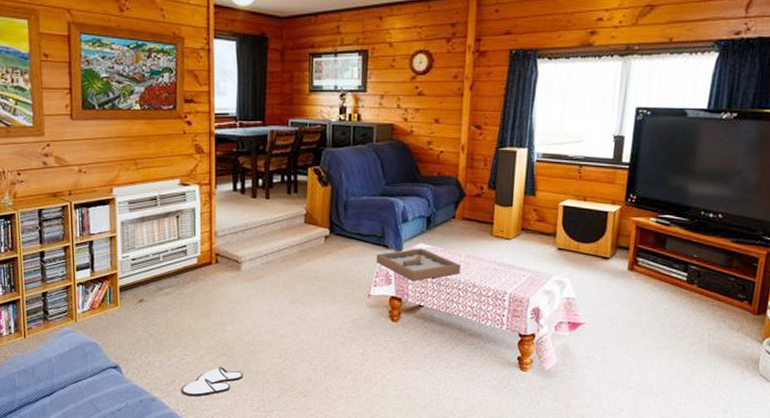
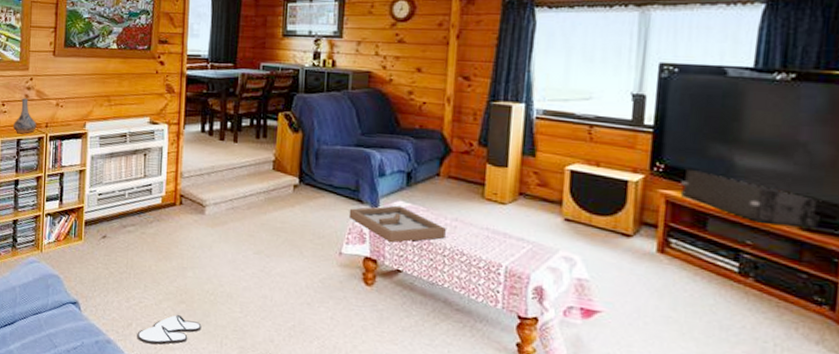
decorative vase: none [32,166,59,204] -> present [12,98,37,135]
speaker: none [648,198,748,240] -> present [681,168,822,228]

